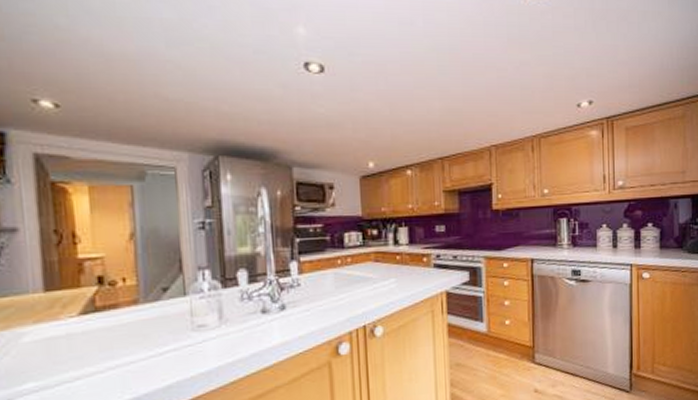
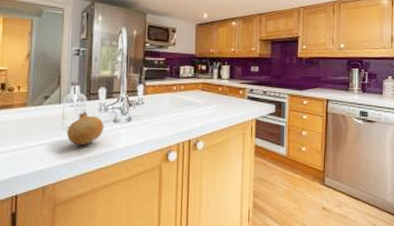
fruit: none [199,303,250,348] -> present [67,112,104,145]

